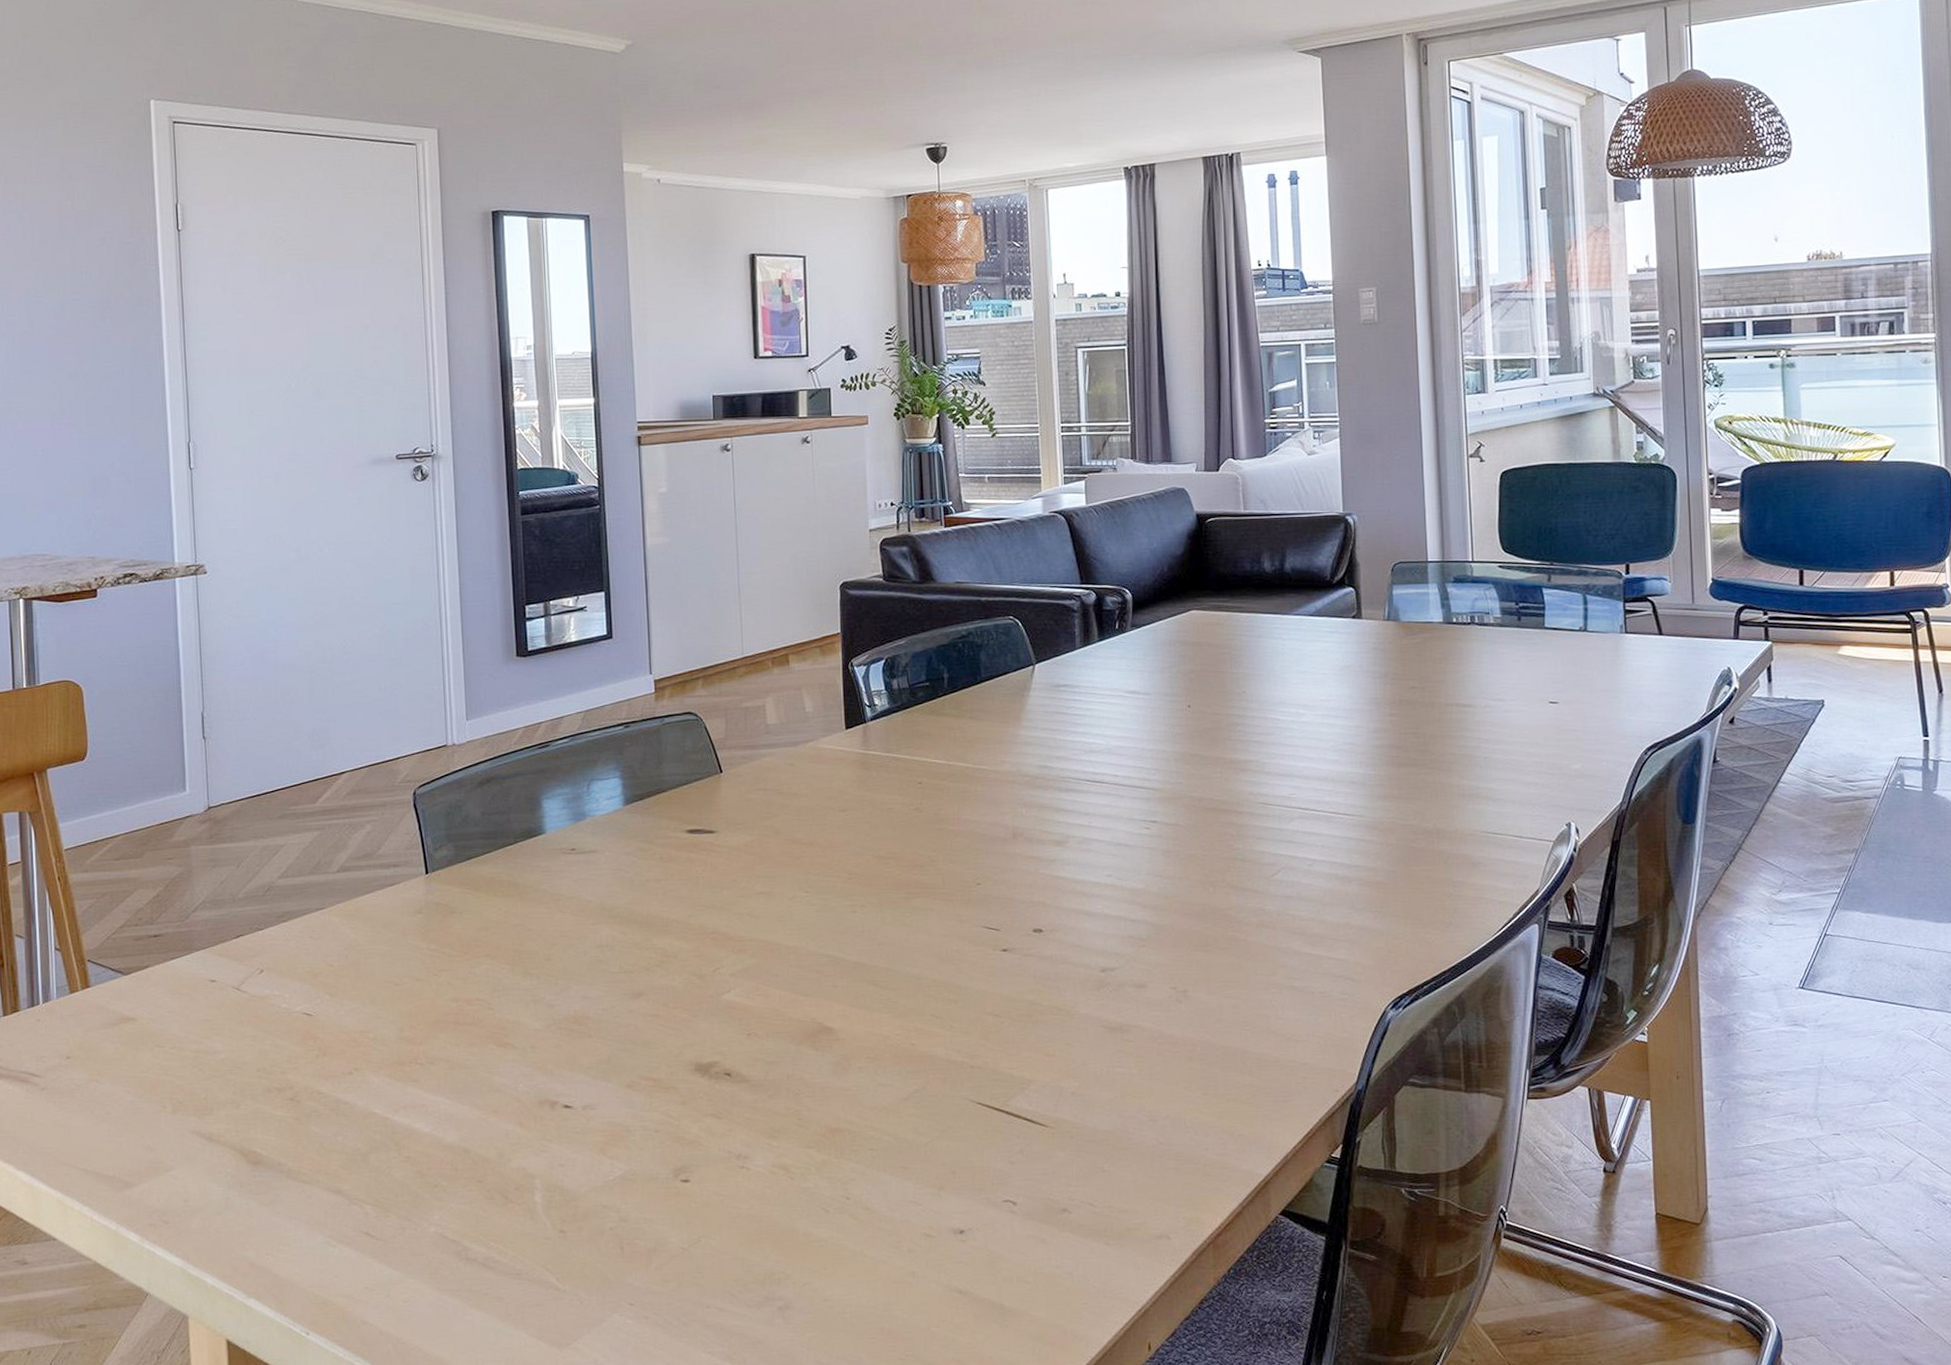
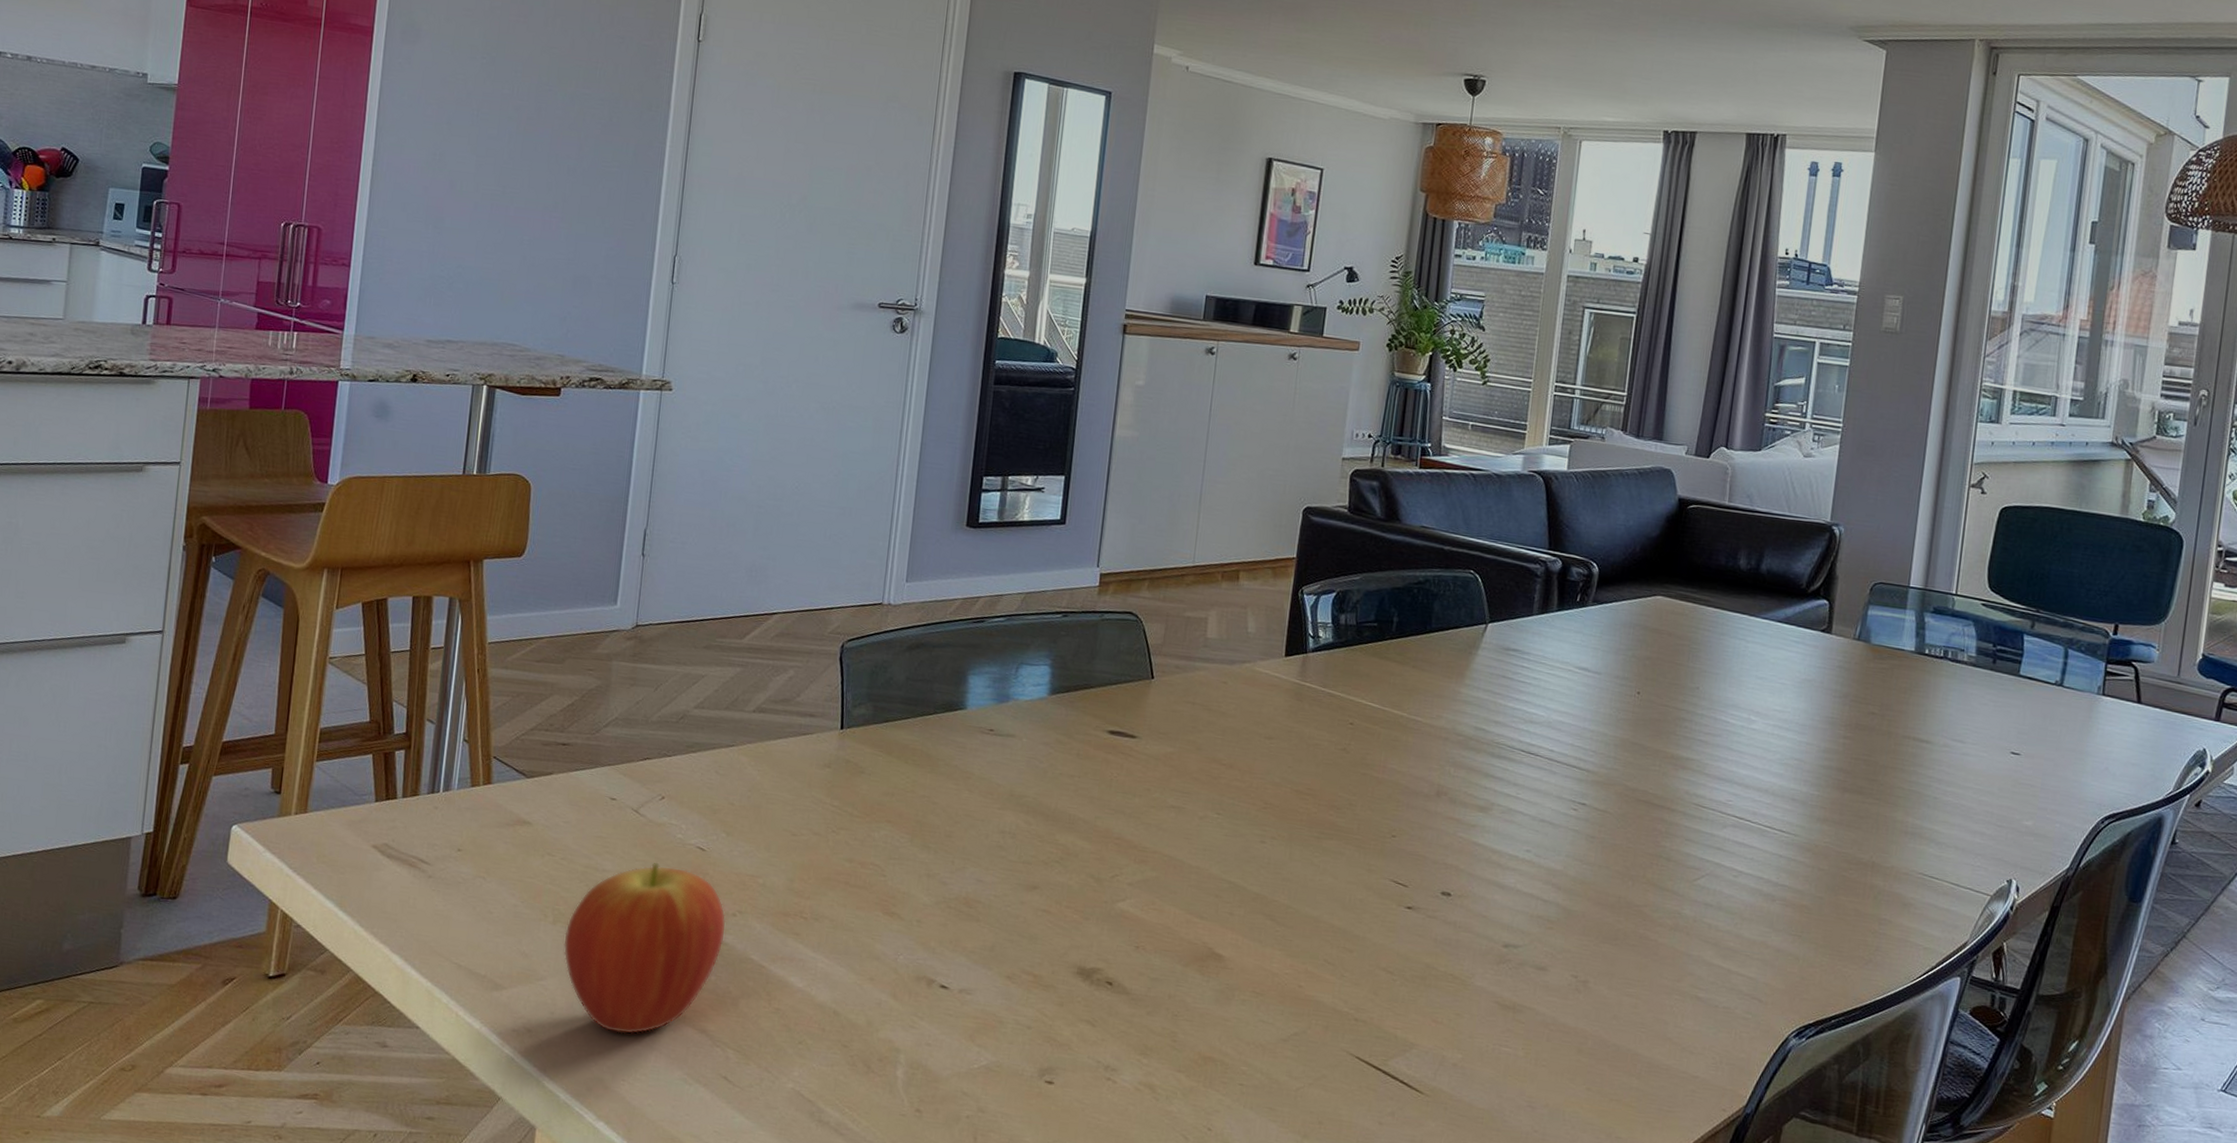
fruit: none [186,1036,345,1210] -> present [563,863,727,1035]

